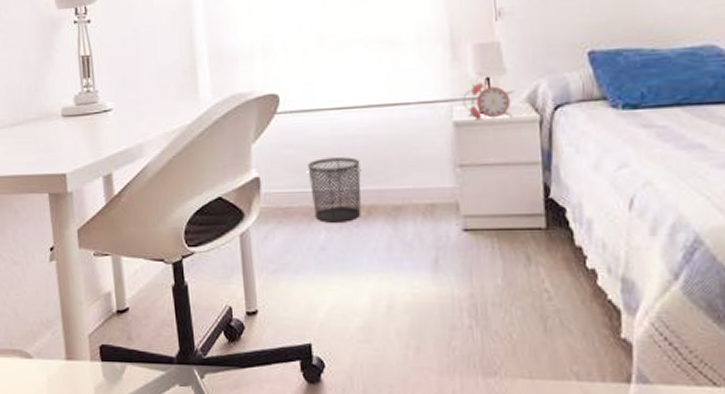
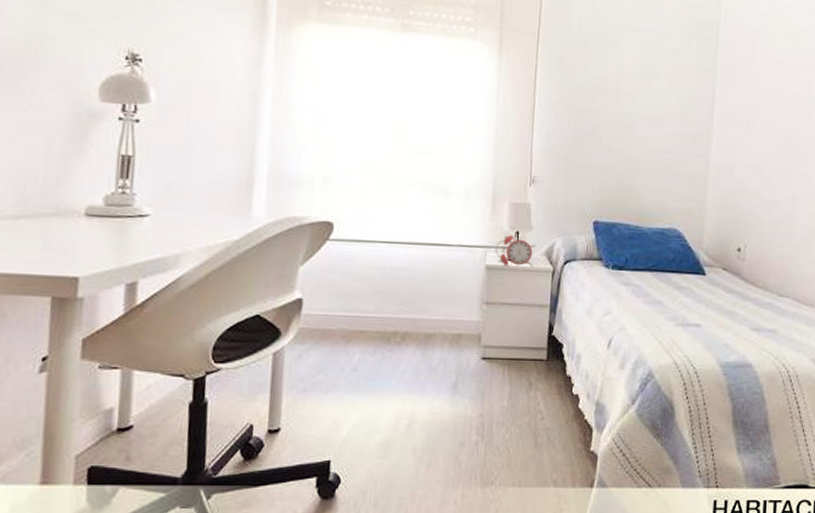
waste bin: present [307,157,361,223] -> none [351,286,401,346]

